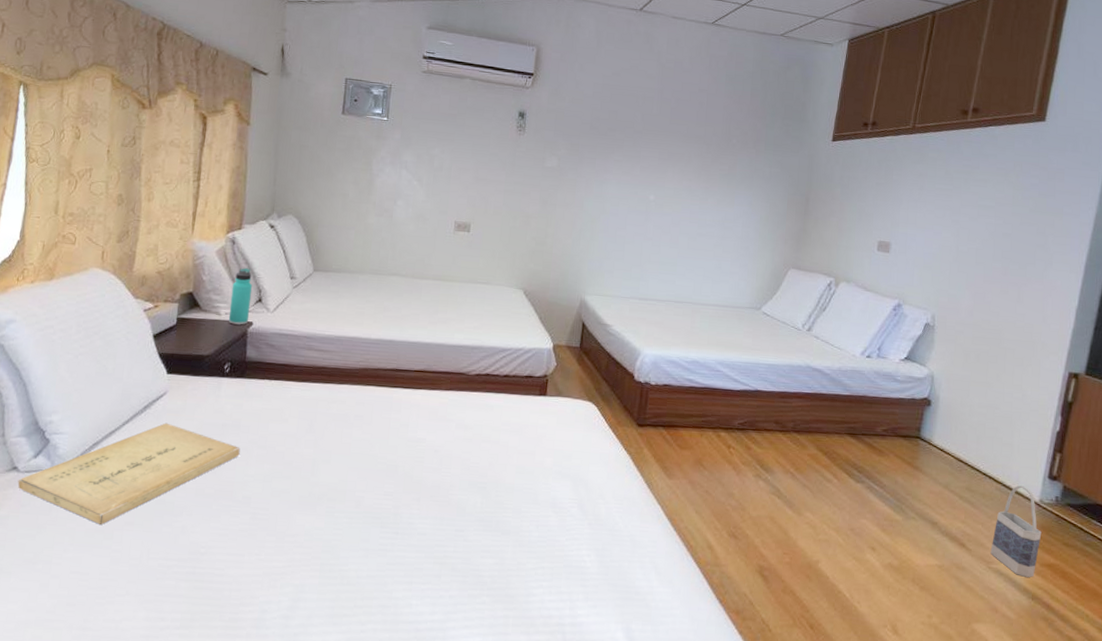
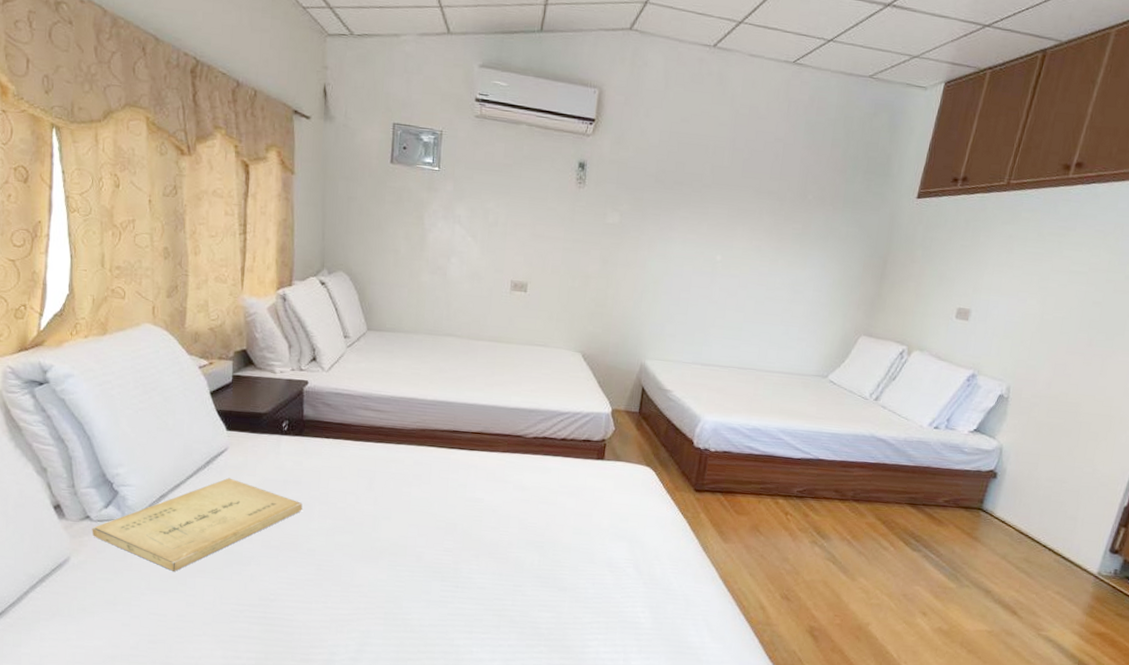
thermos bottle: present [228,268,252,325] -> none [283,326,305,384]
bag: present [990,485,1042,577] -> none [1041,558,1096,645]

